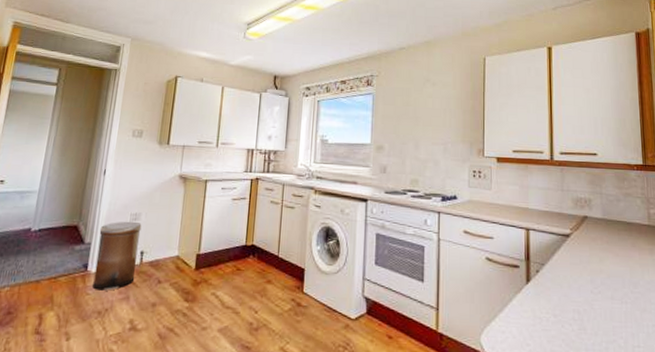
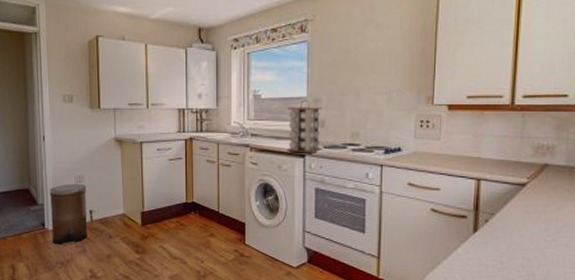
spice rack: none [350,145,385,198] -> present [287,99,323,153]

